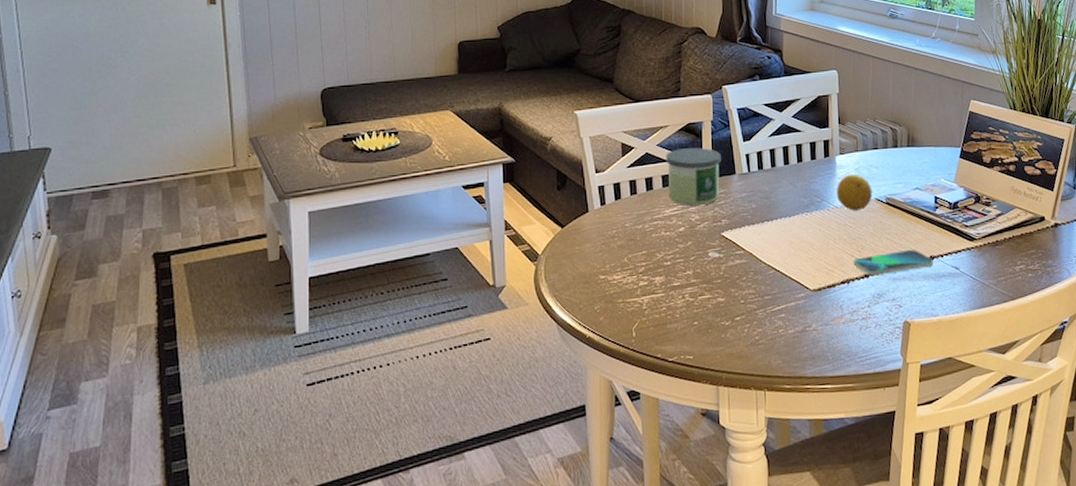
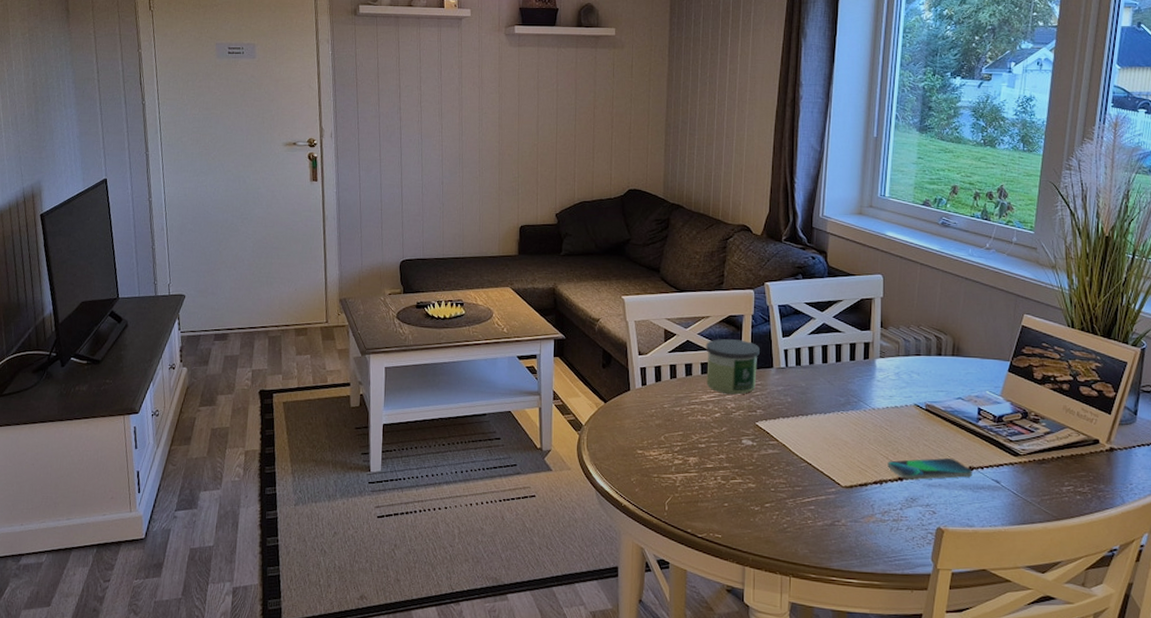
fruit: present [836,174,873,211] -> none [874,378,912,415]

